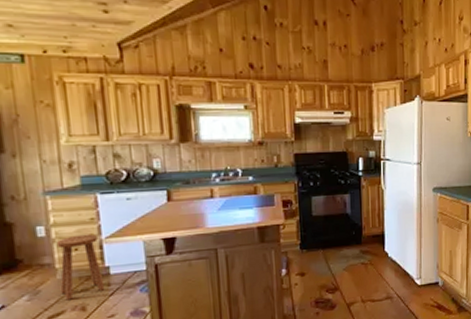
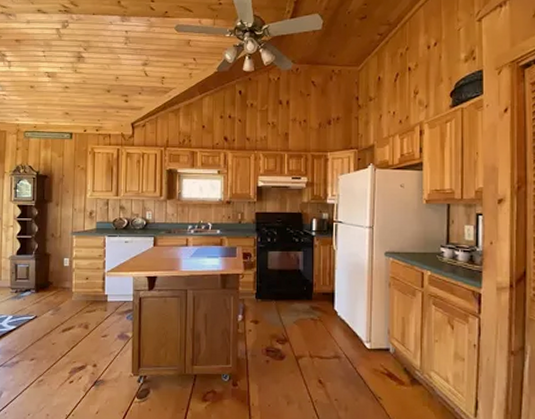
stool: present [56,234,105,301] -> none [73,267,103,318]

